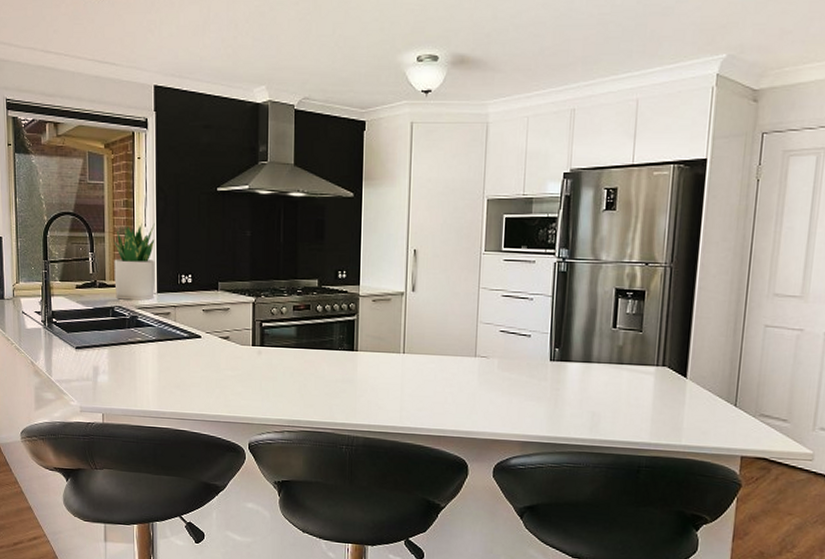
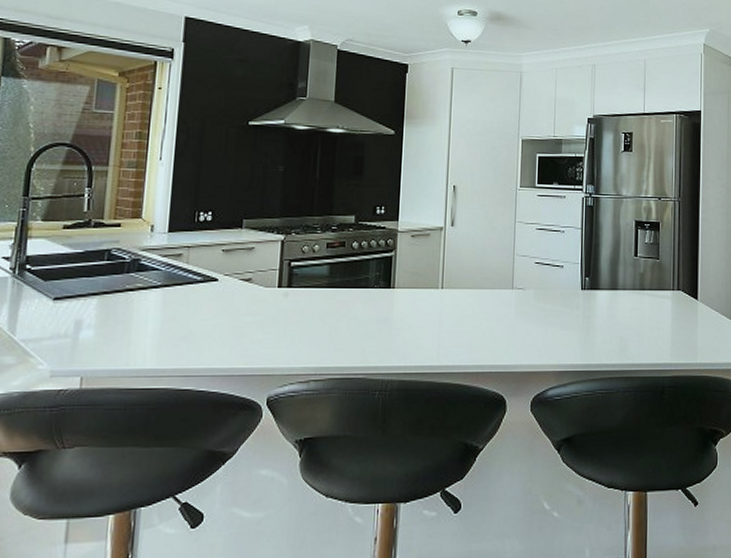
planter: present [114,223,156,301] -> none [114,156,173,241]

